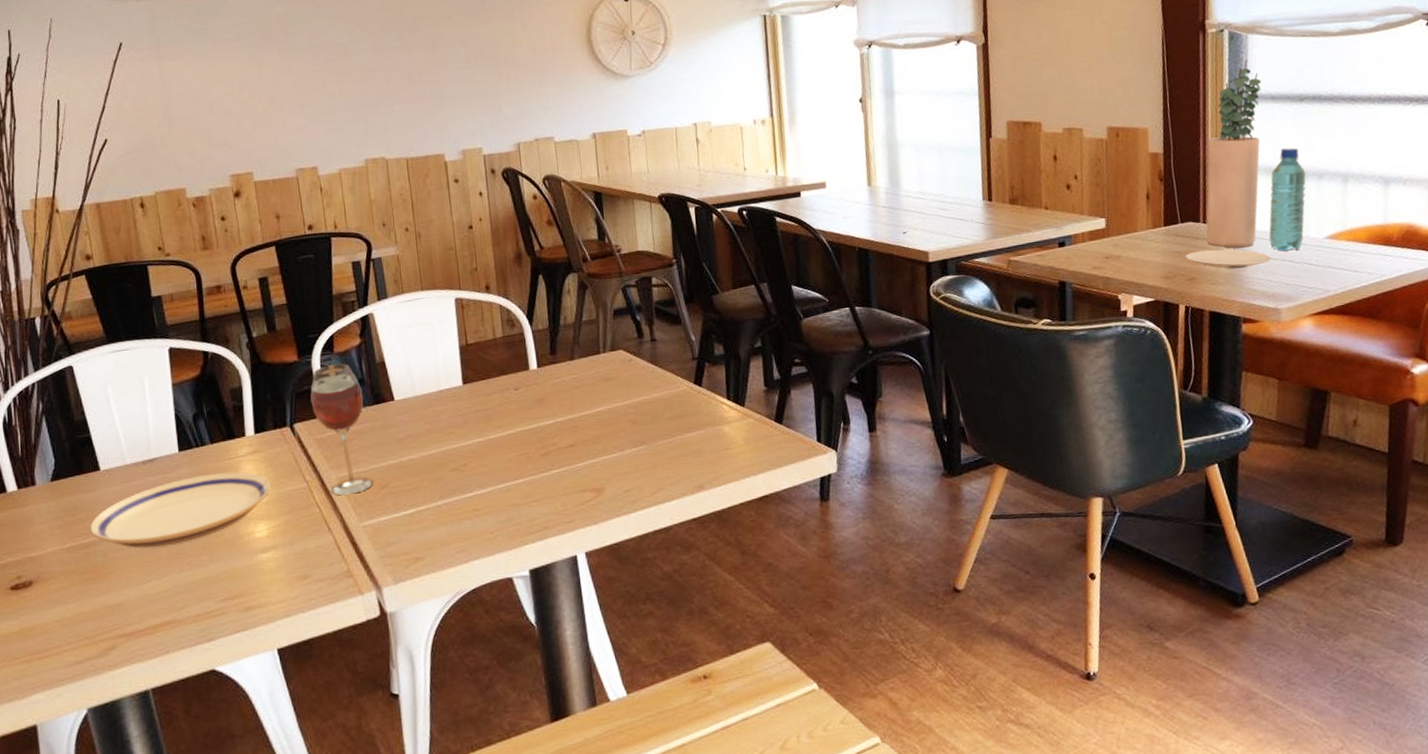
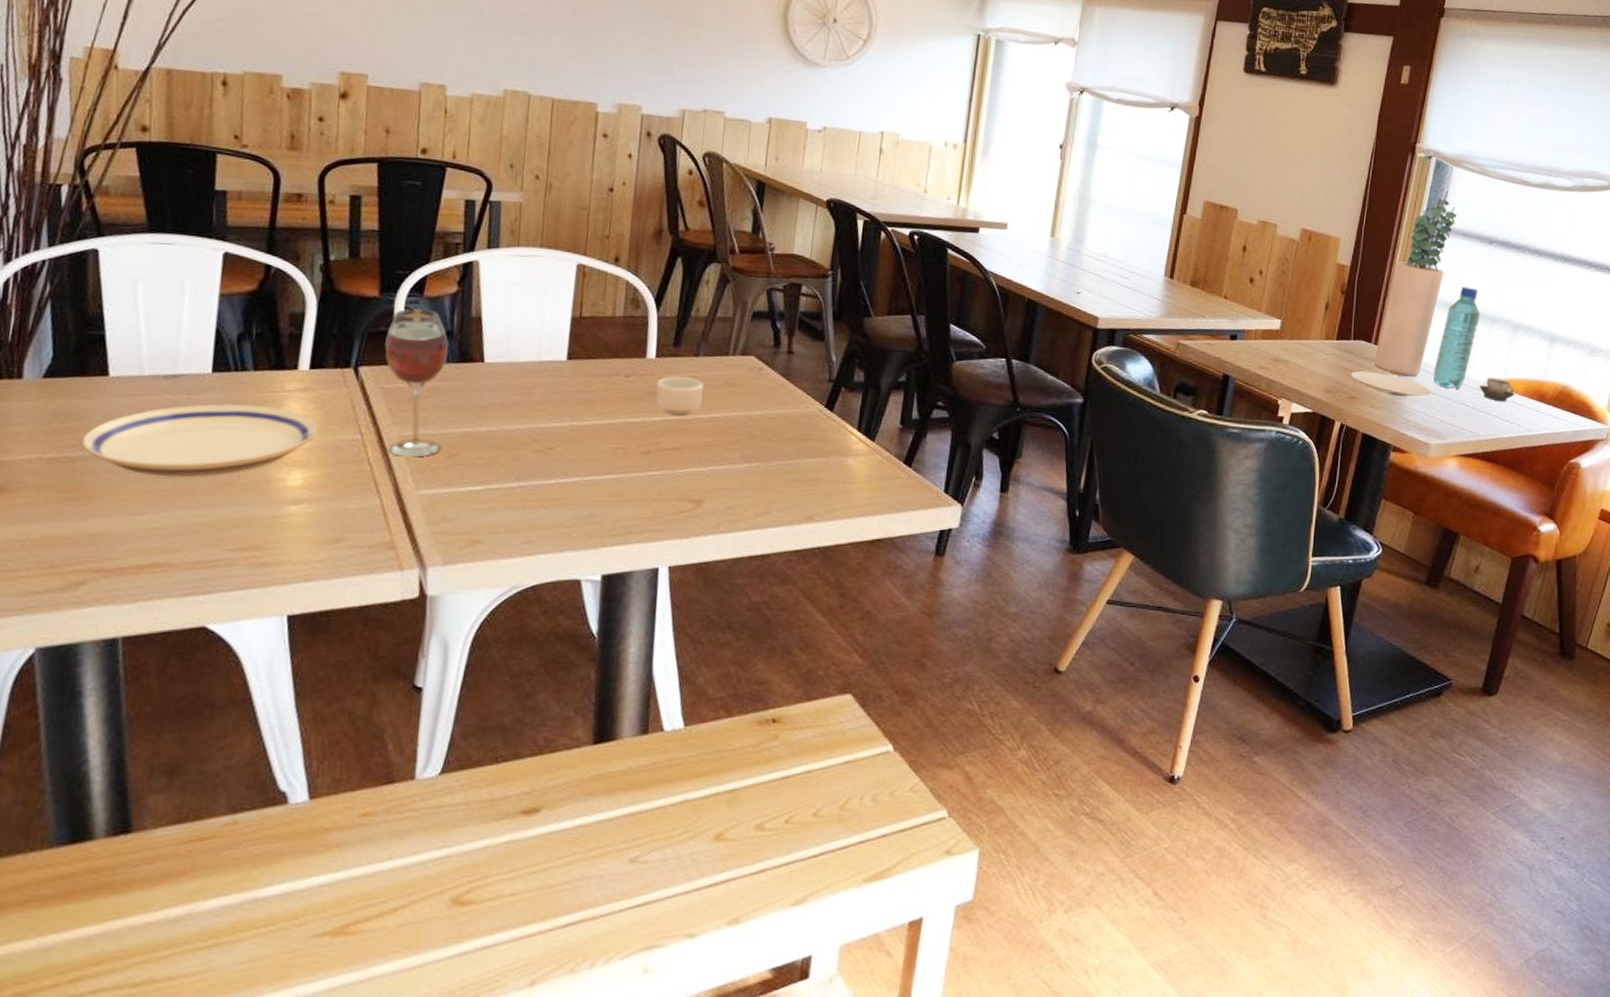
mug: none [542,379,586,416] -> present [655,376,705,415]
cup: none [1319,231,1358,254] -> present [1479,377,1515,402]

